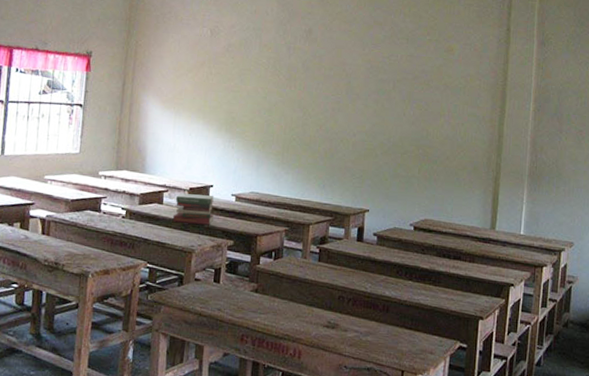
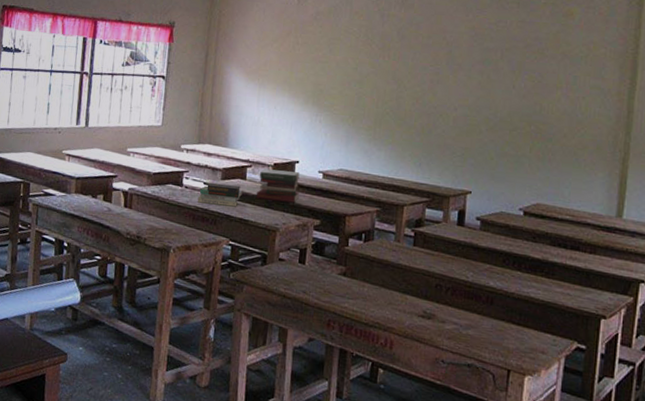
books: none [115,207,160,231] -> present [197,182,243,207]

